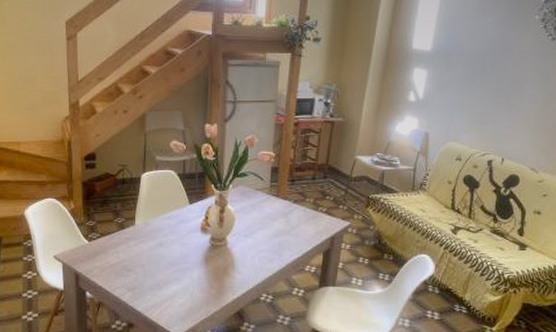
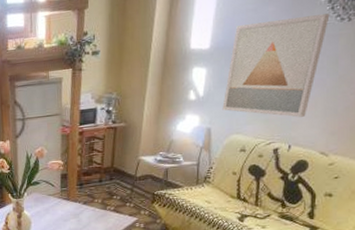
wall art: none [441,32,543,131] -> present [222,13,330,117]

